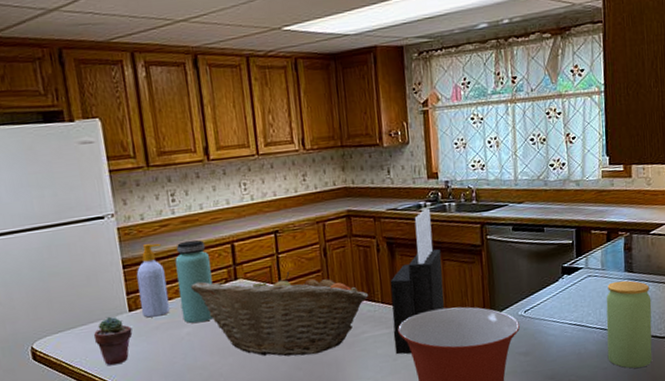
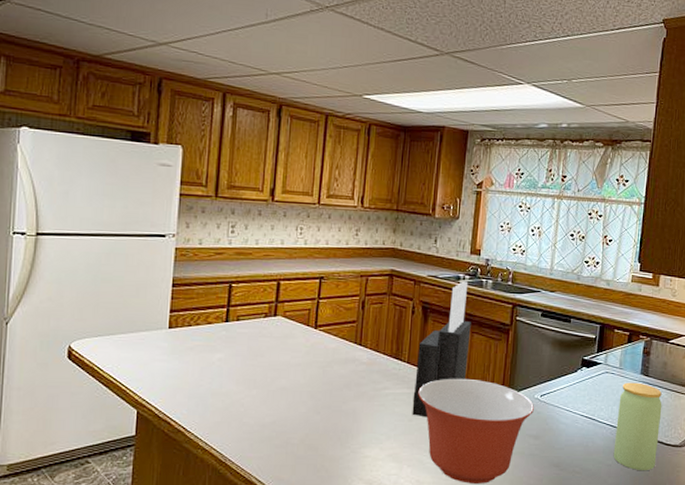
potted succulent: present [93,316,133,366] -> none [129,329,168,378]
soap bottle: present [136,243,170,318] -> none [180,268,213,338]
bottle: present [175,240,214,324] -> none [218,271,254,351]
fruit basket: present [191,271,368,357] -> none [232,312,396,402]

